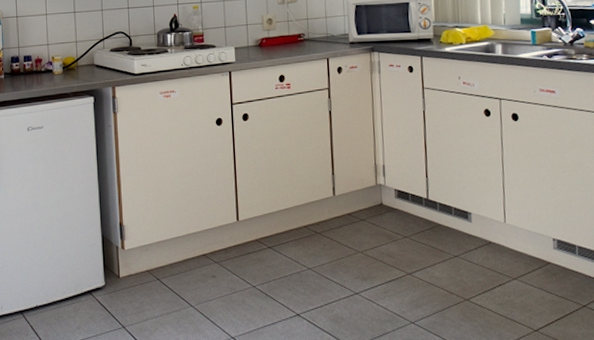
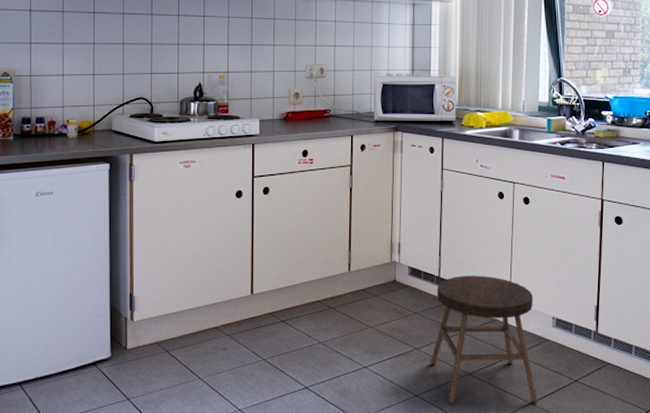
stool: none [424,196,543,332] -> present [430,275,538,404]

